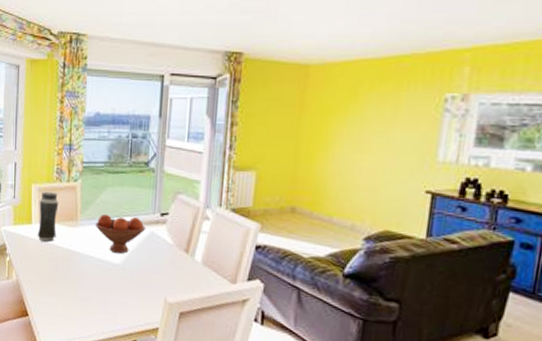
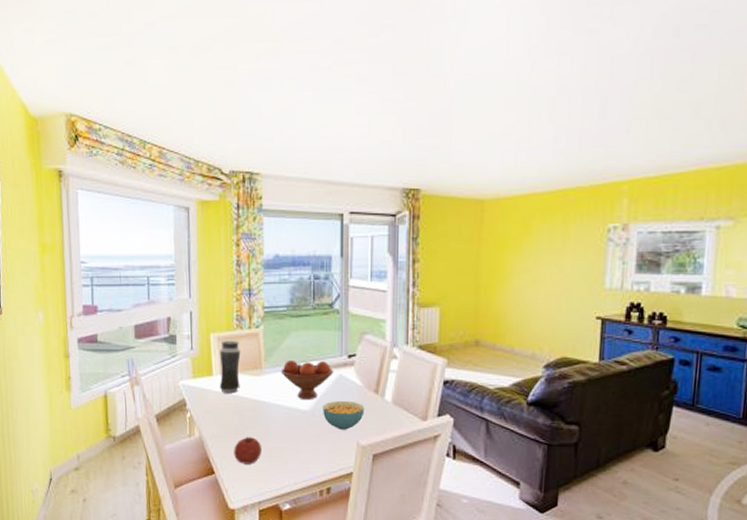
fruit: none [47,283,73,311] -> present [234,436,262,464]
cereal bowl: none [133,257,174,286] -> present [323,400,365,430]

